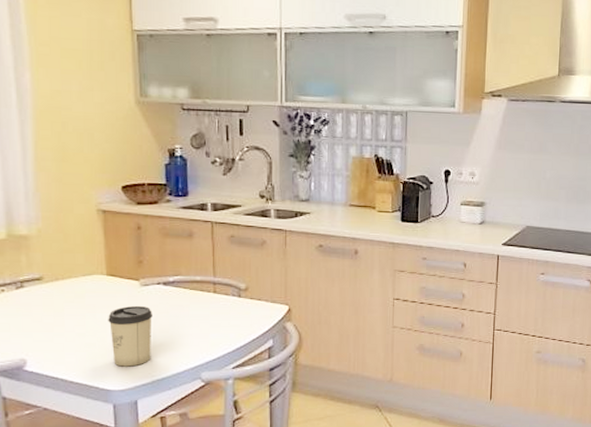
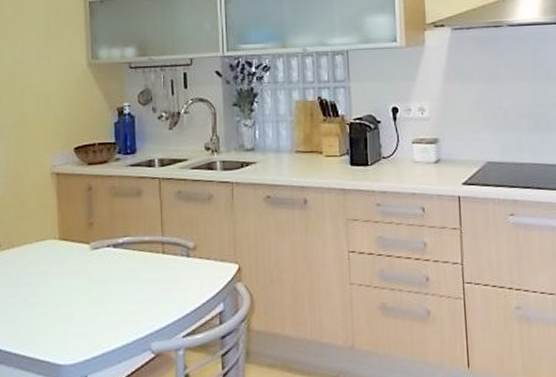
cup: present [108,305,152,367] -> none [60,270,102,338]

